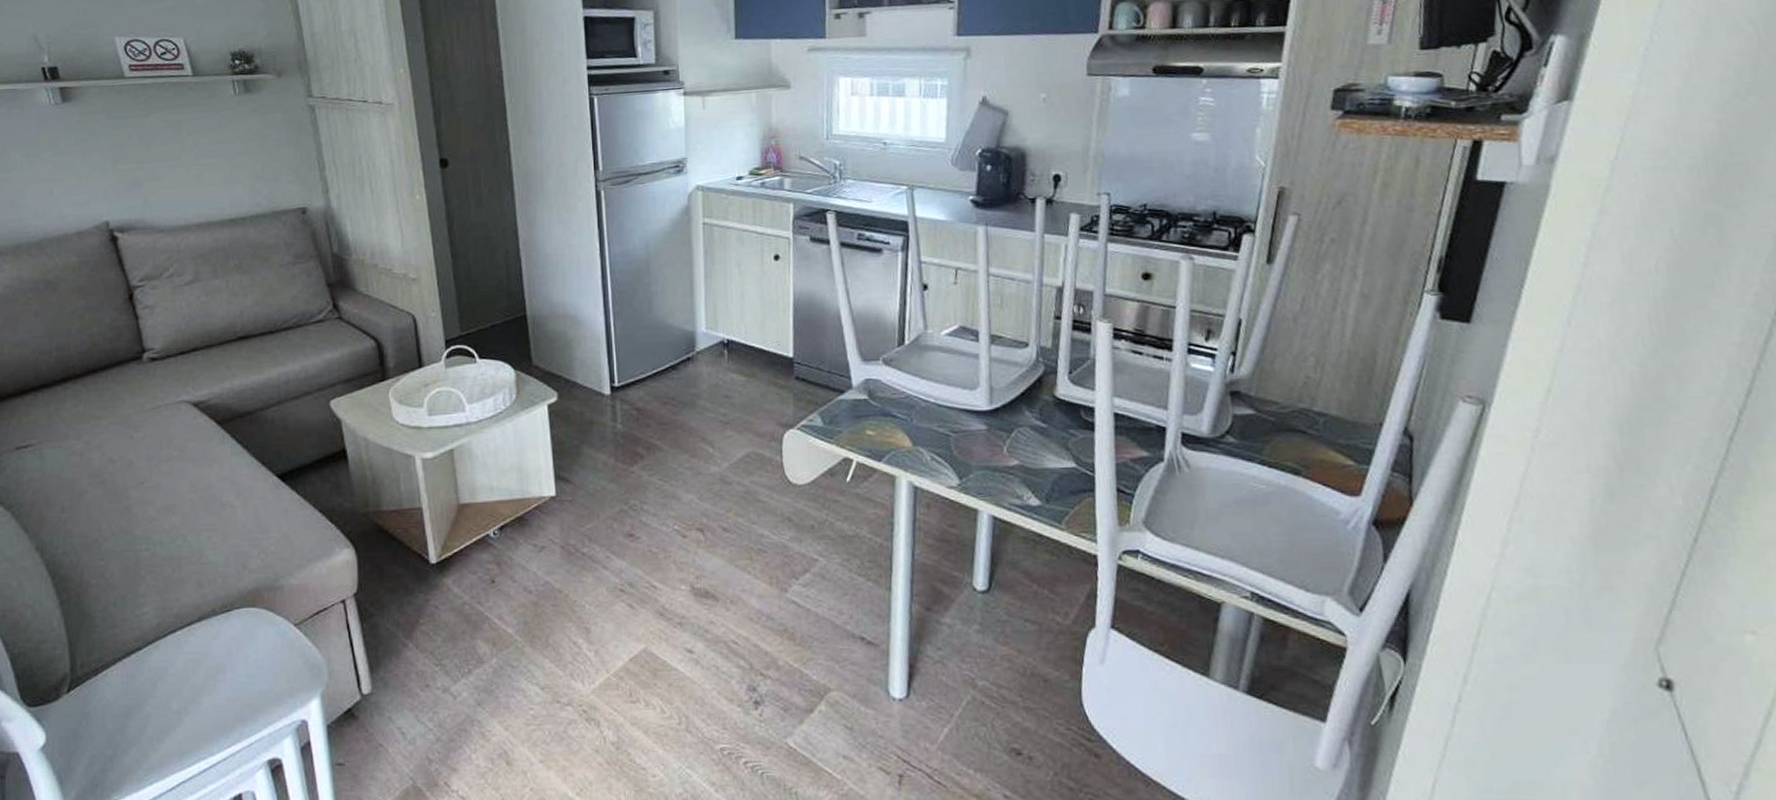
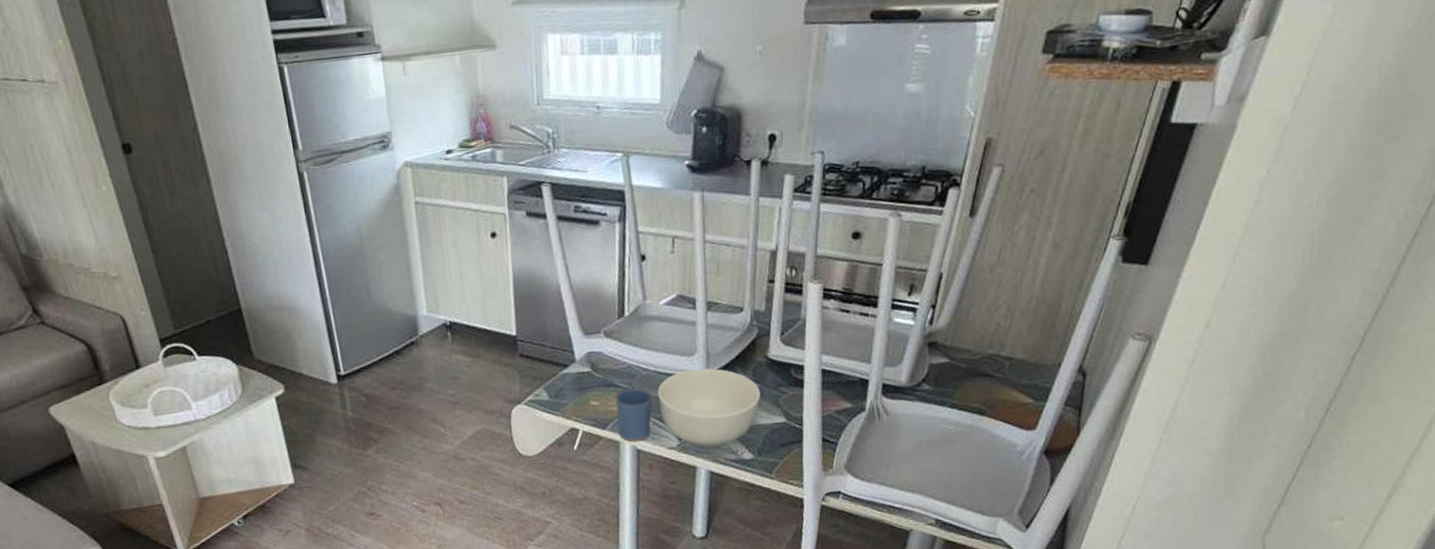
mug: none [892,419,932,477] -> present [615,388,653,441]
bowl: none [937,404,1048,490] -> present [657,368,761,448]

